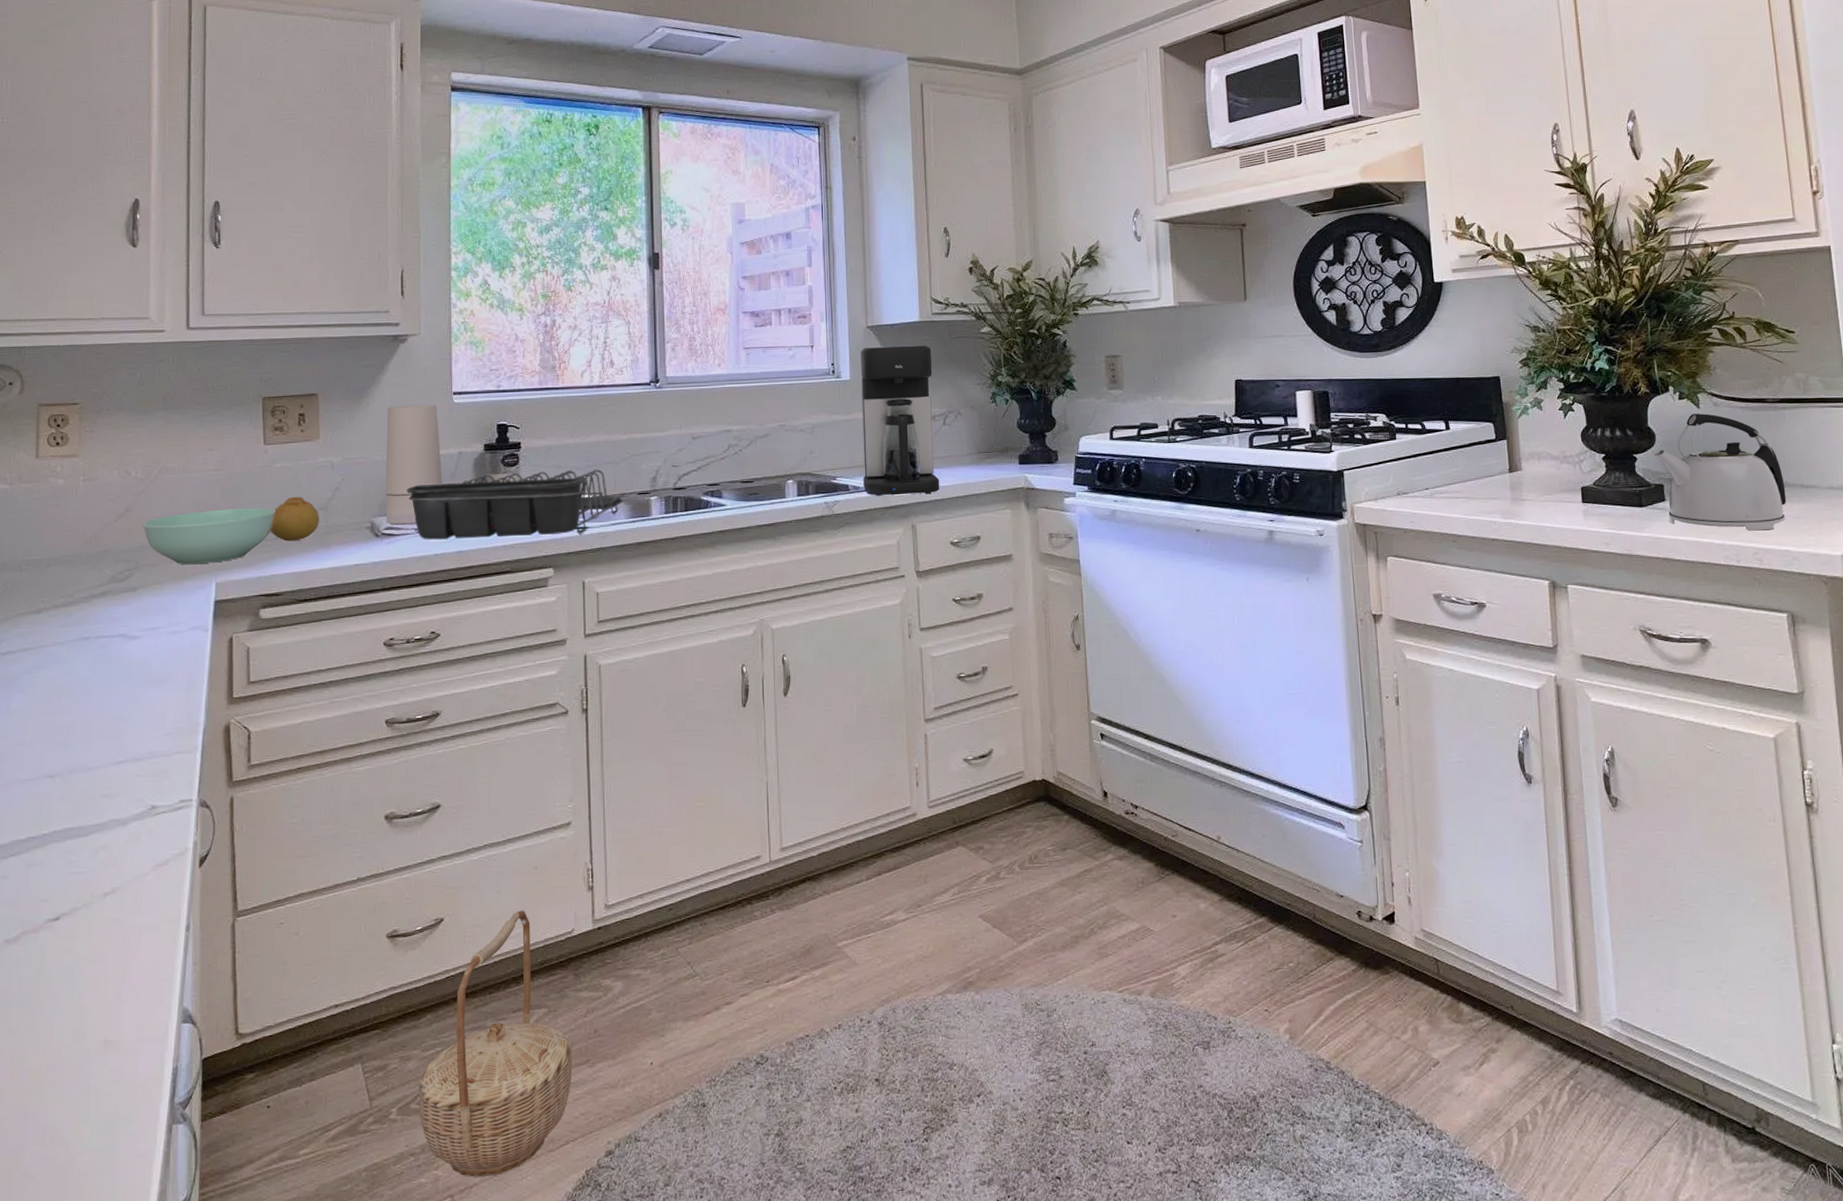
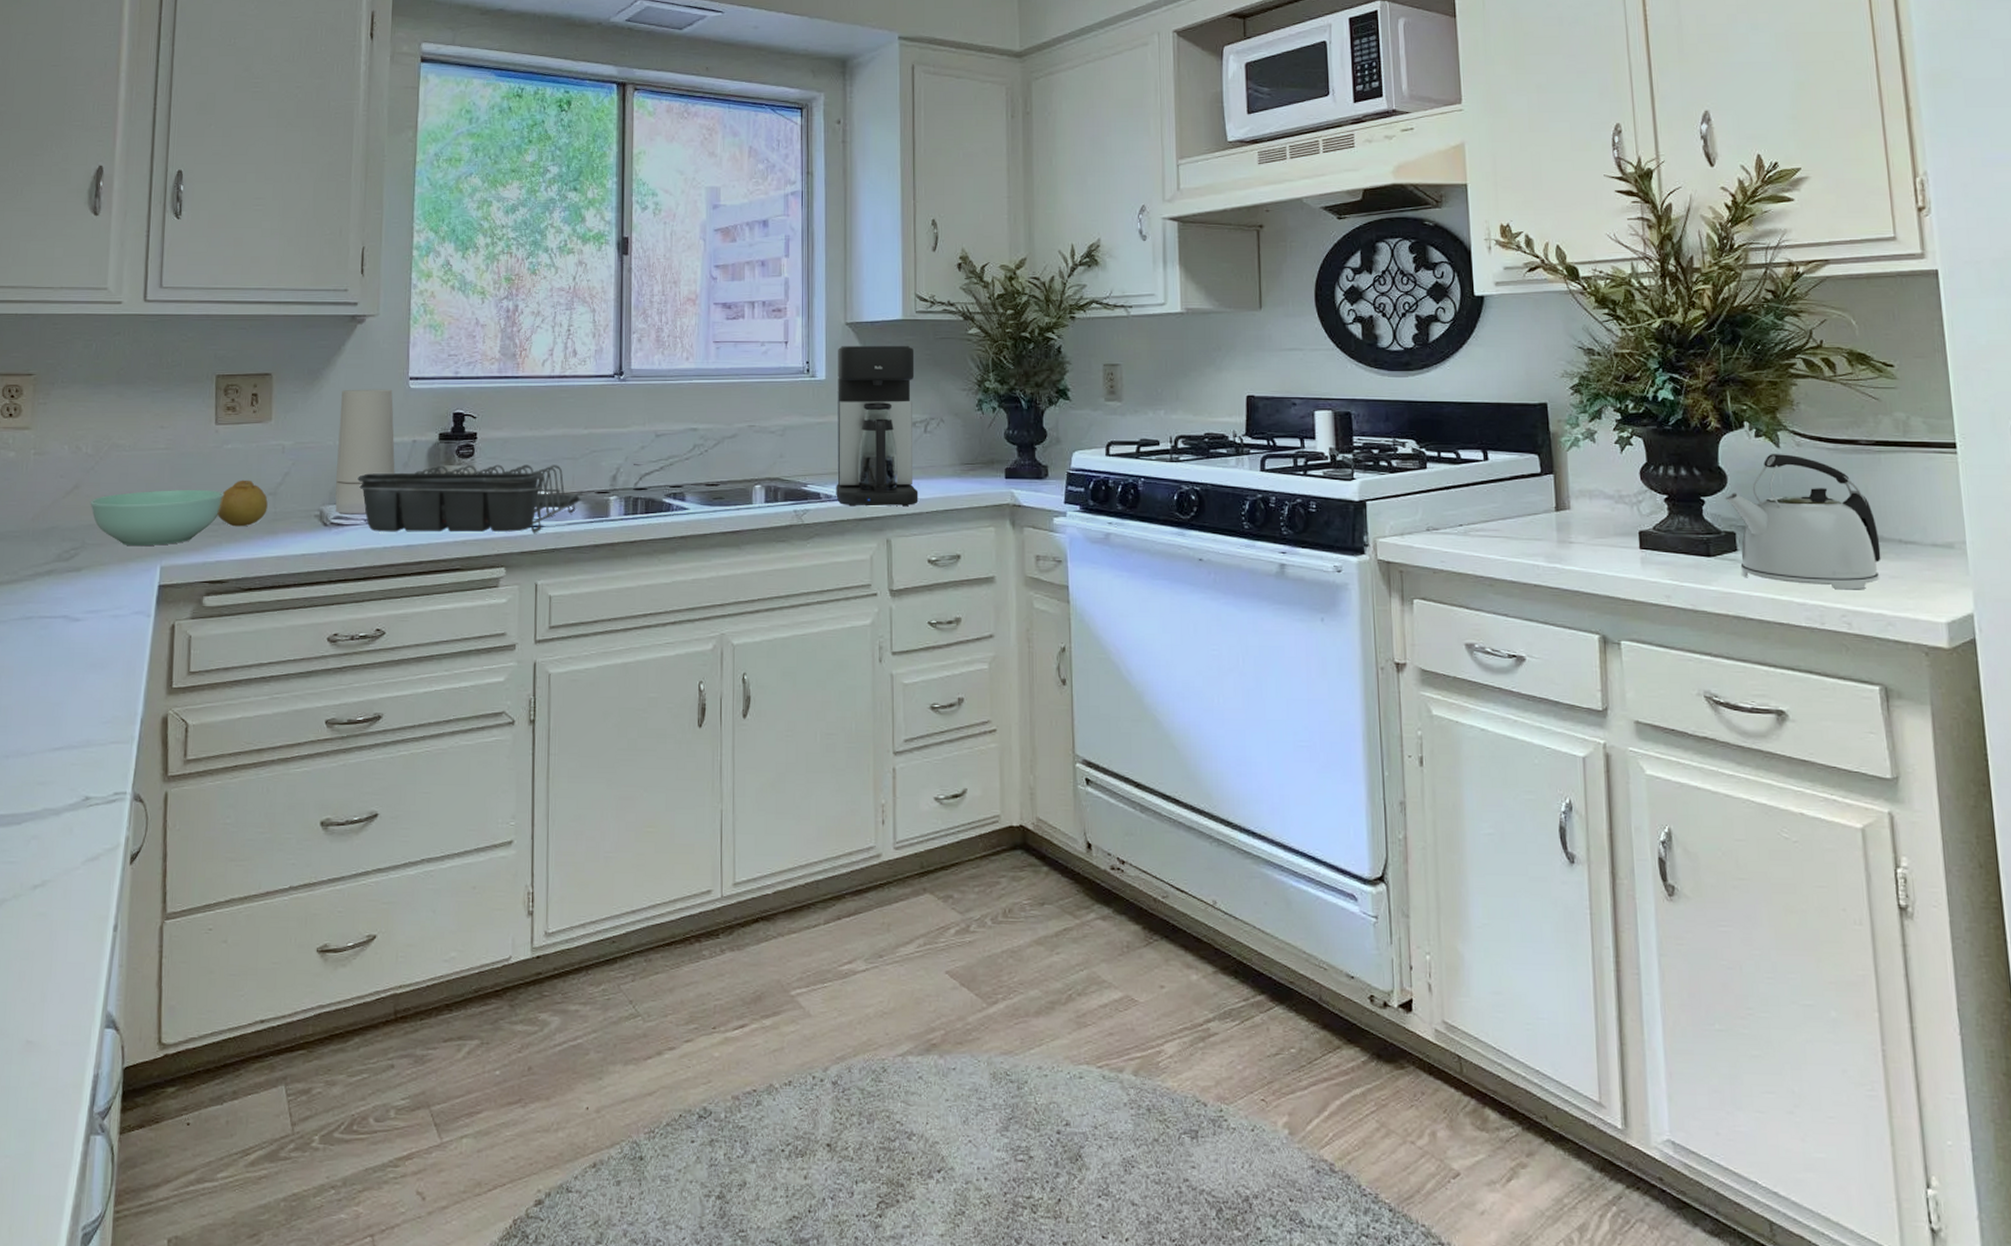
basket: present [418,910,573,1178] -> none [342,932,505,1218]

